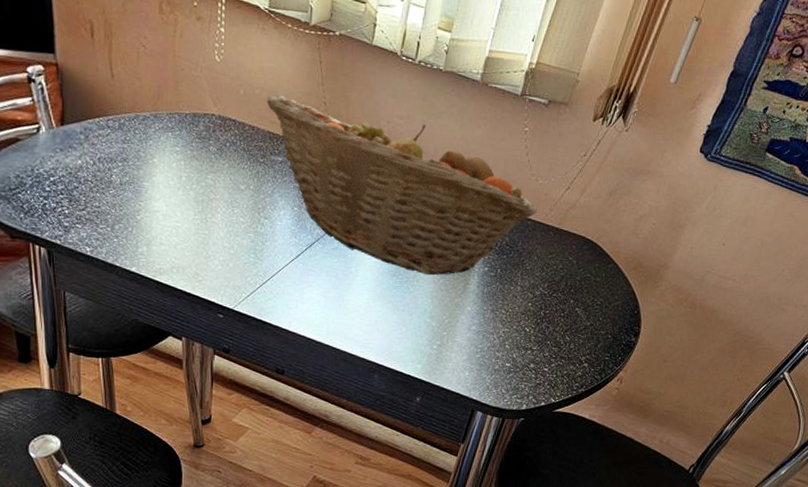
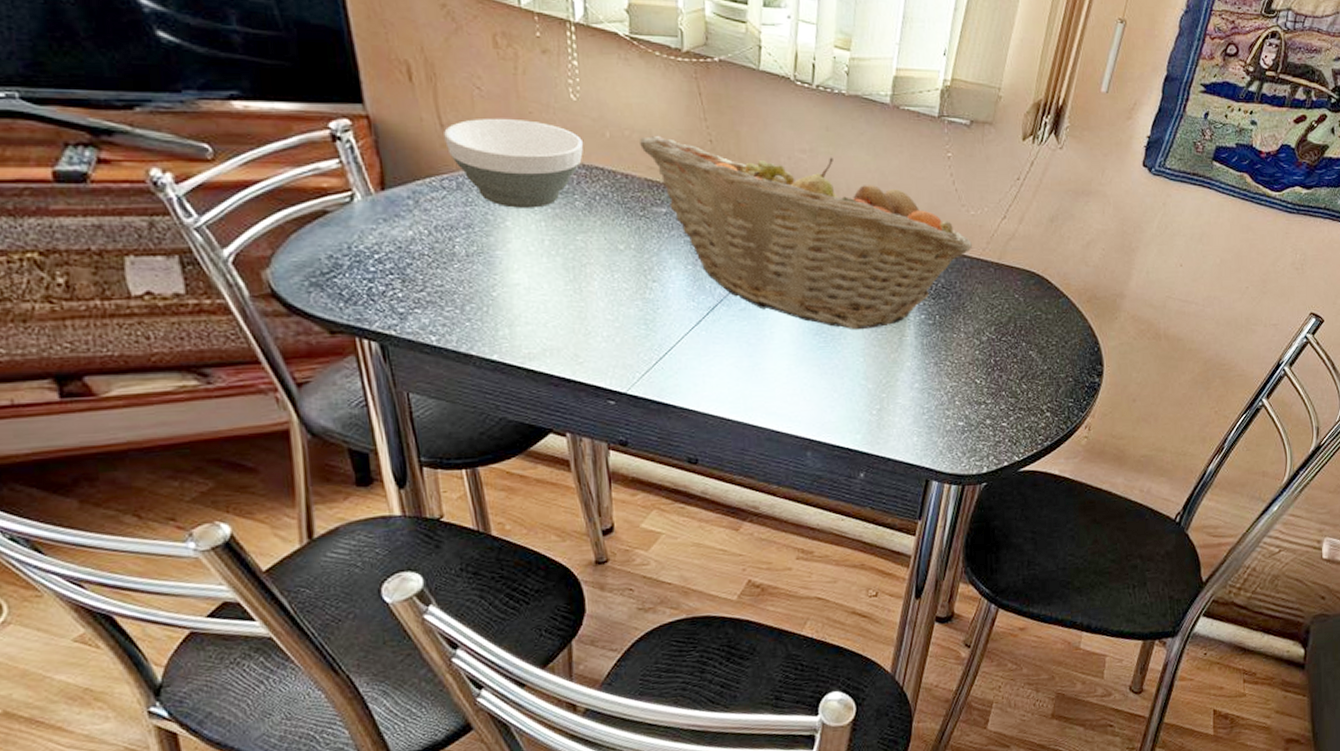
bowl: none [113,72,221,149] -> present [444,118,583,208]

